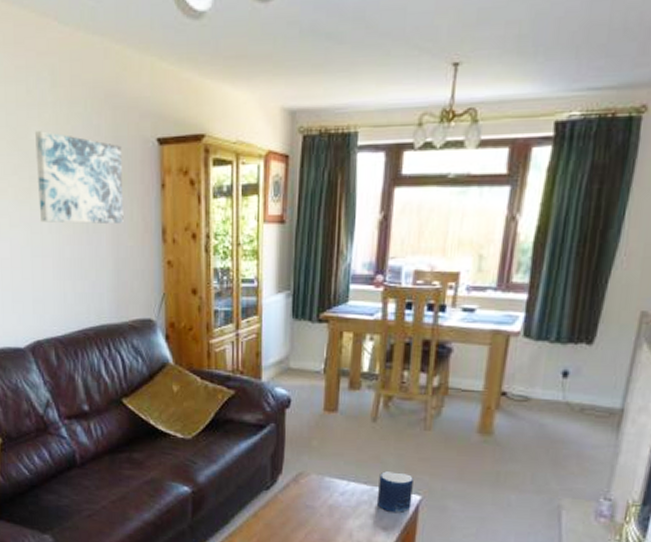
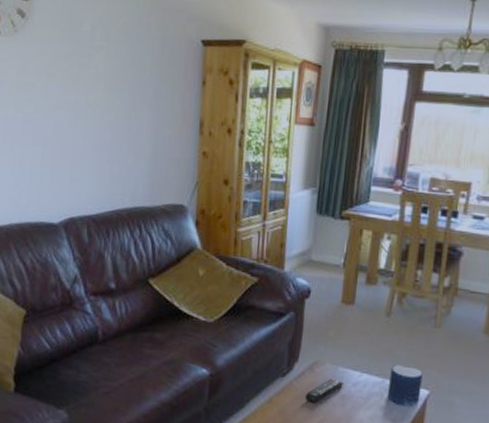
wall art: present [34,131,124,224] -> none [85,24,168,114]
remote control: none [291,488,330,515] -> present [305,378,343,403]

